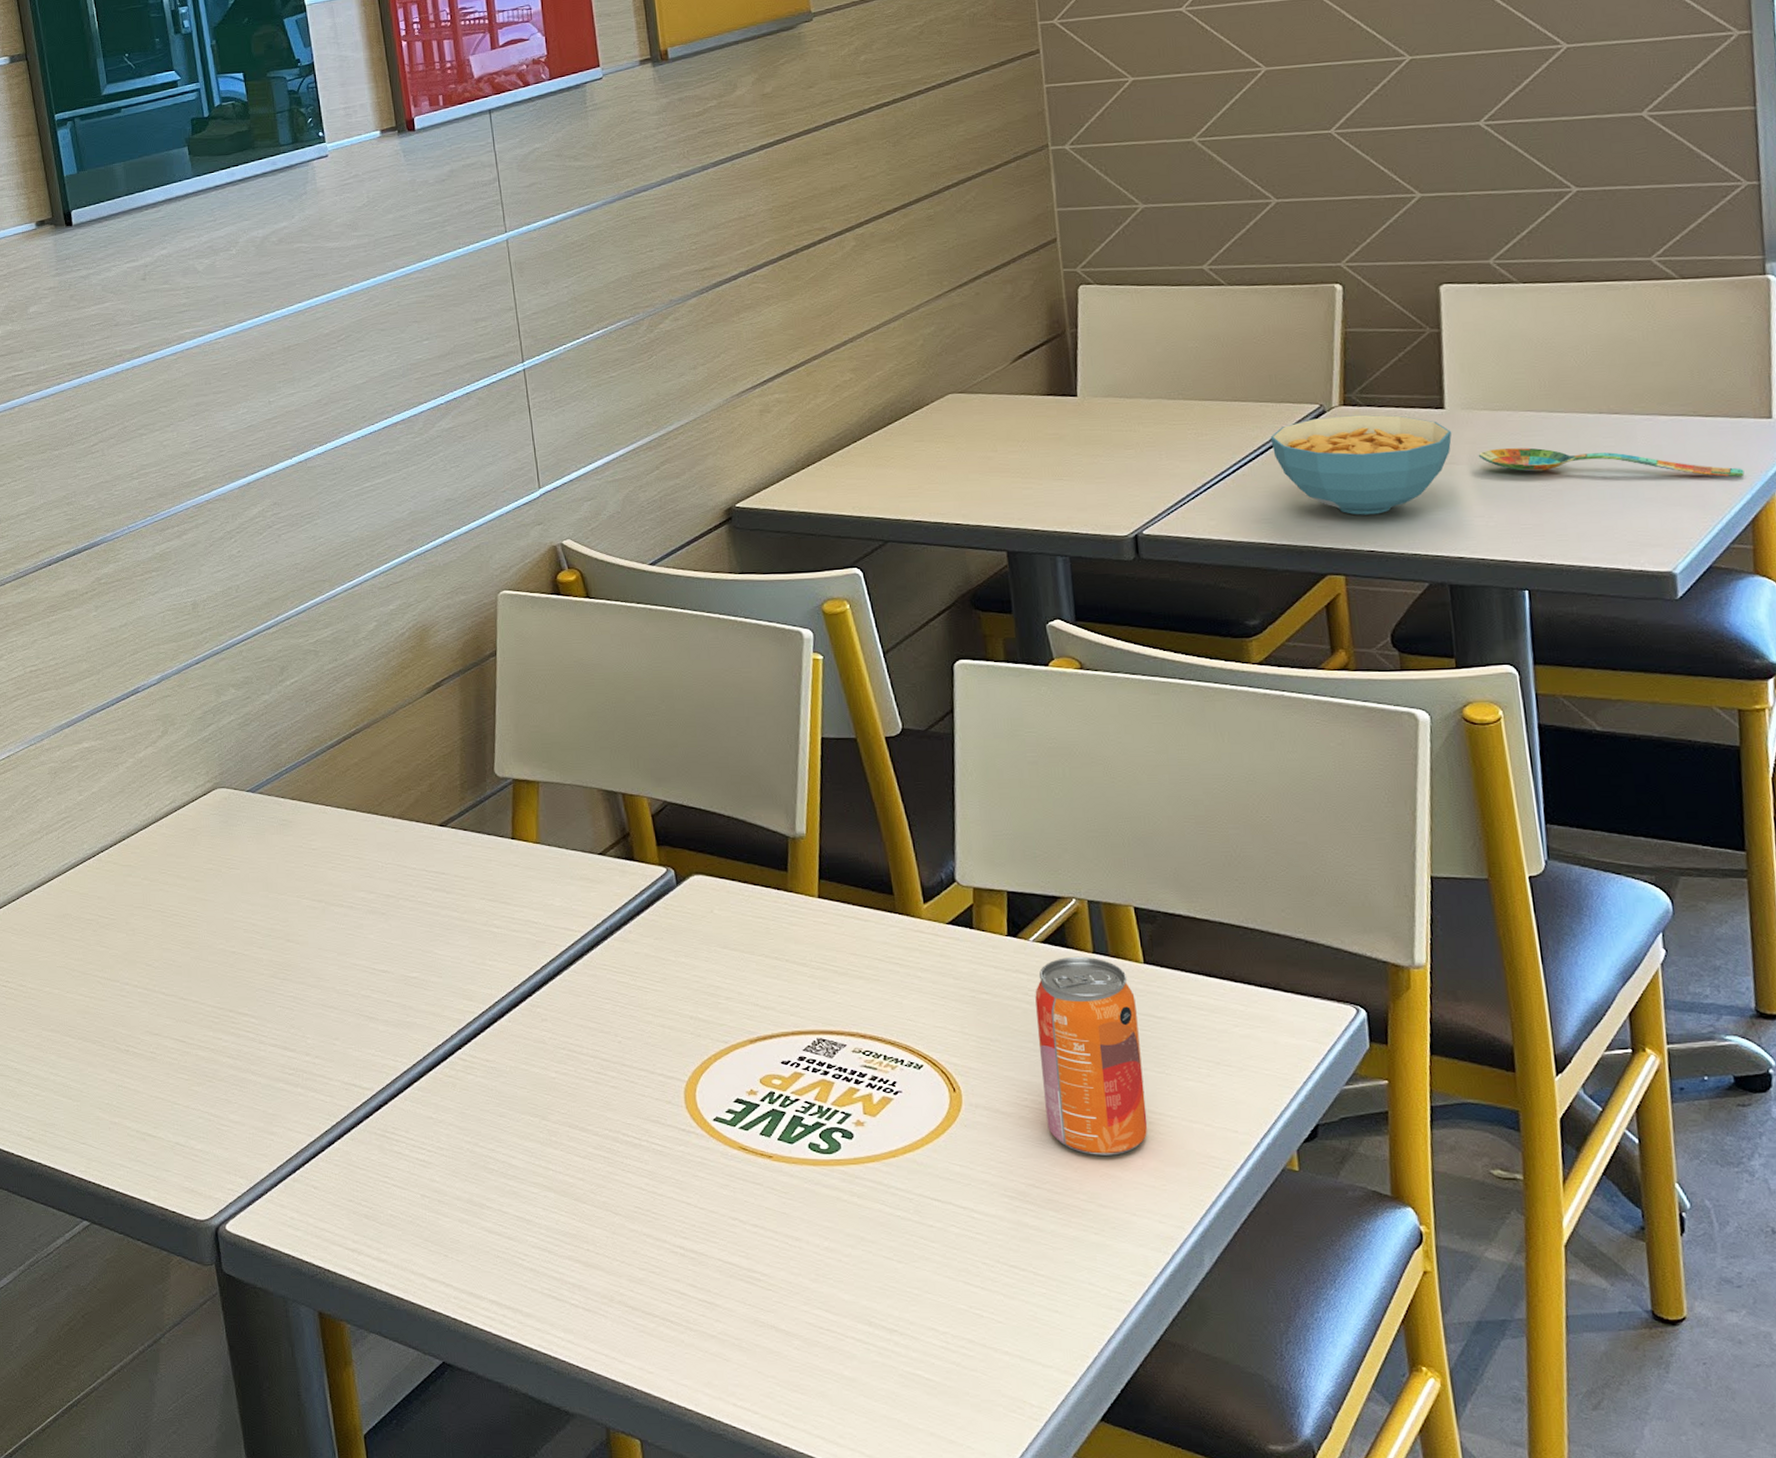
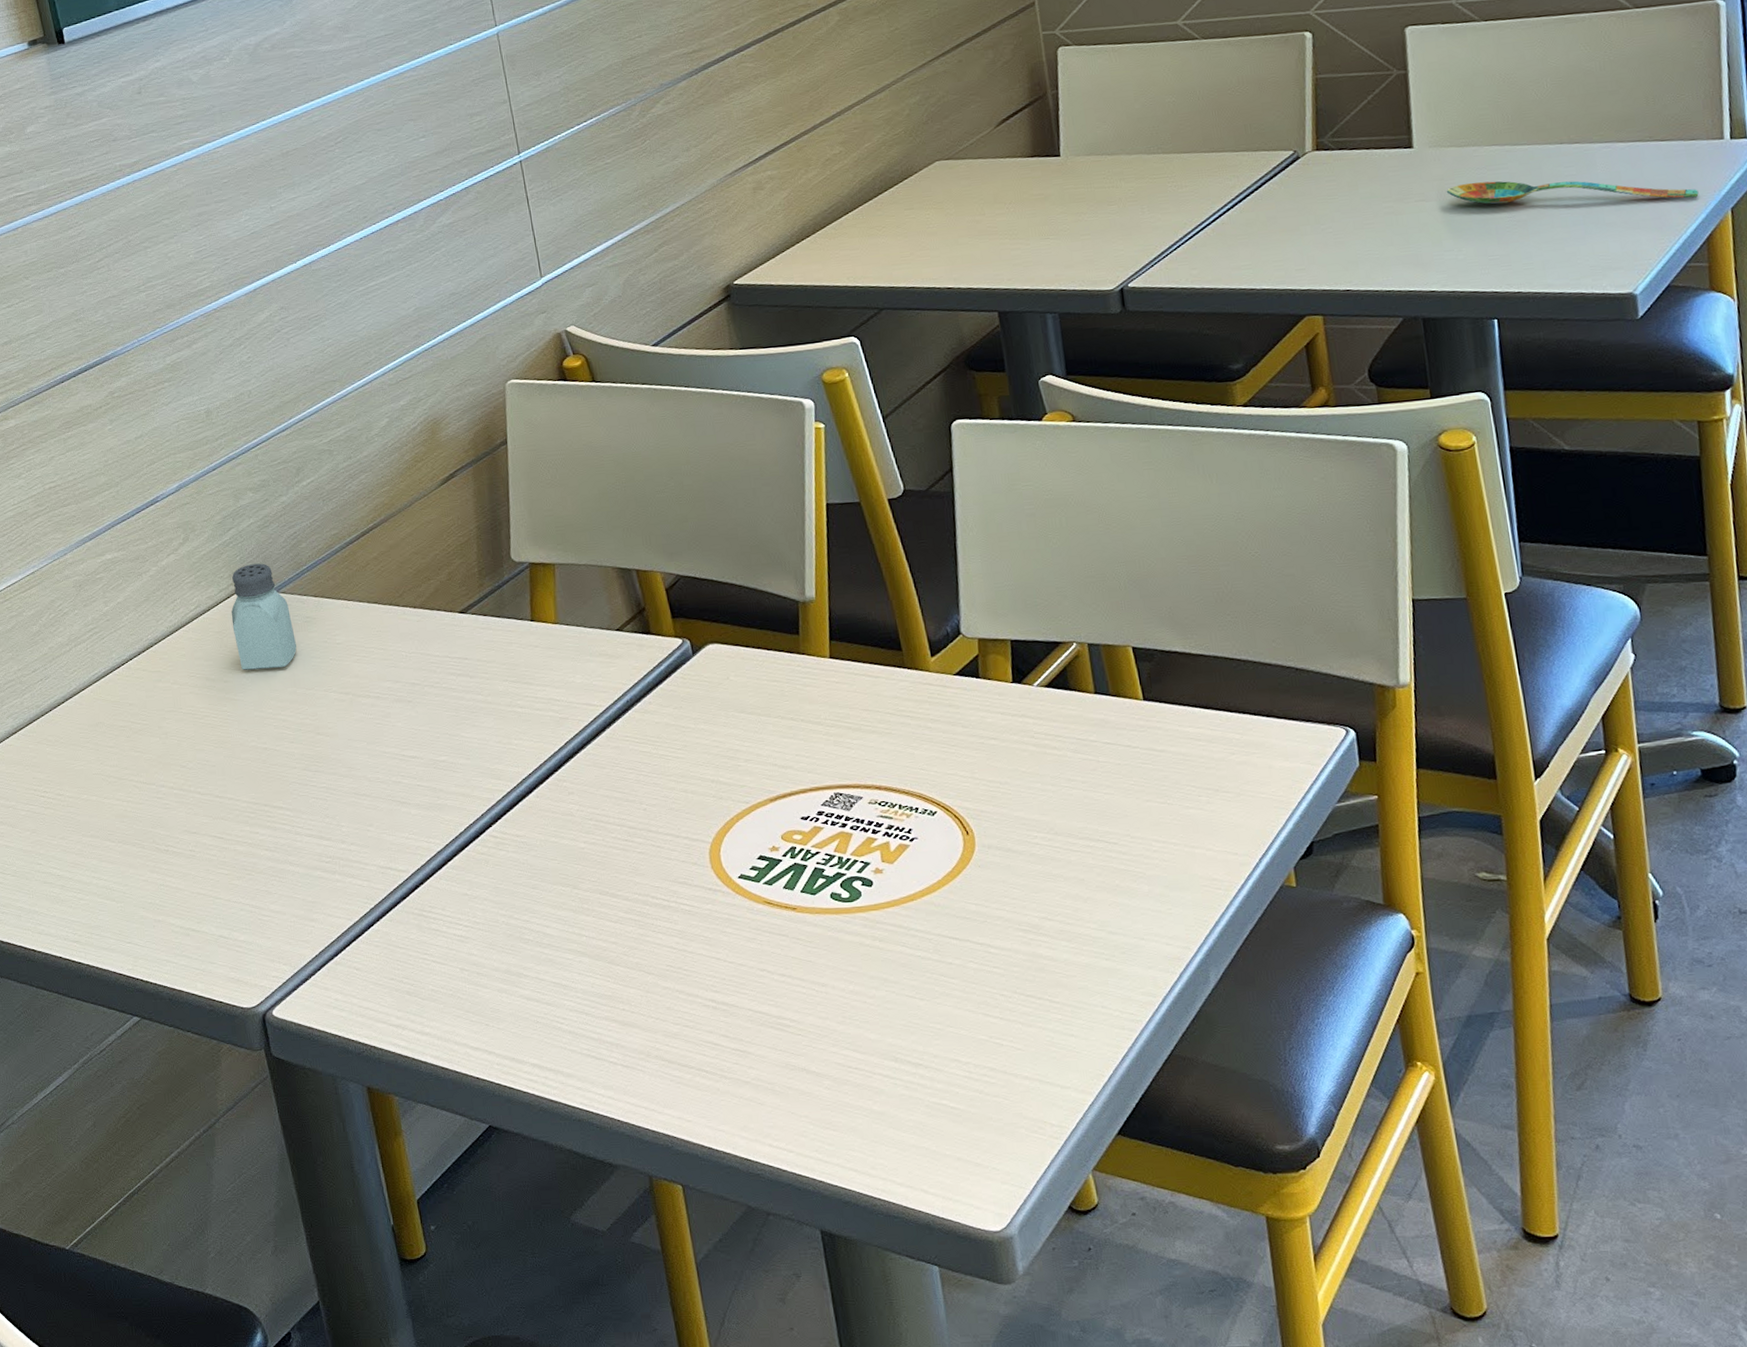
saltshaker: none [206,762,271,871] -> present [231,563,297,670]
beverage can: present [1035,956,1148,1156] -> none [1041,697,1152,886]
cereal bowl: present [1270,414,1452,515] -> none [1247,157,1421,256]

